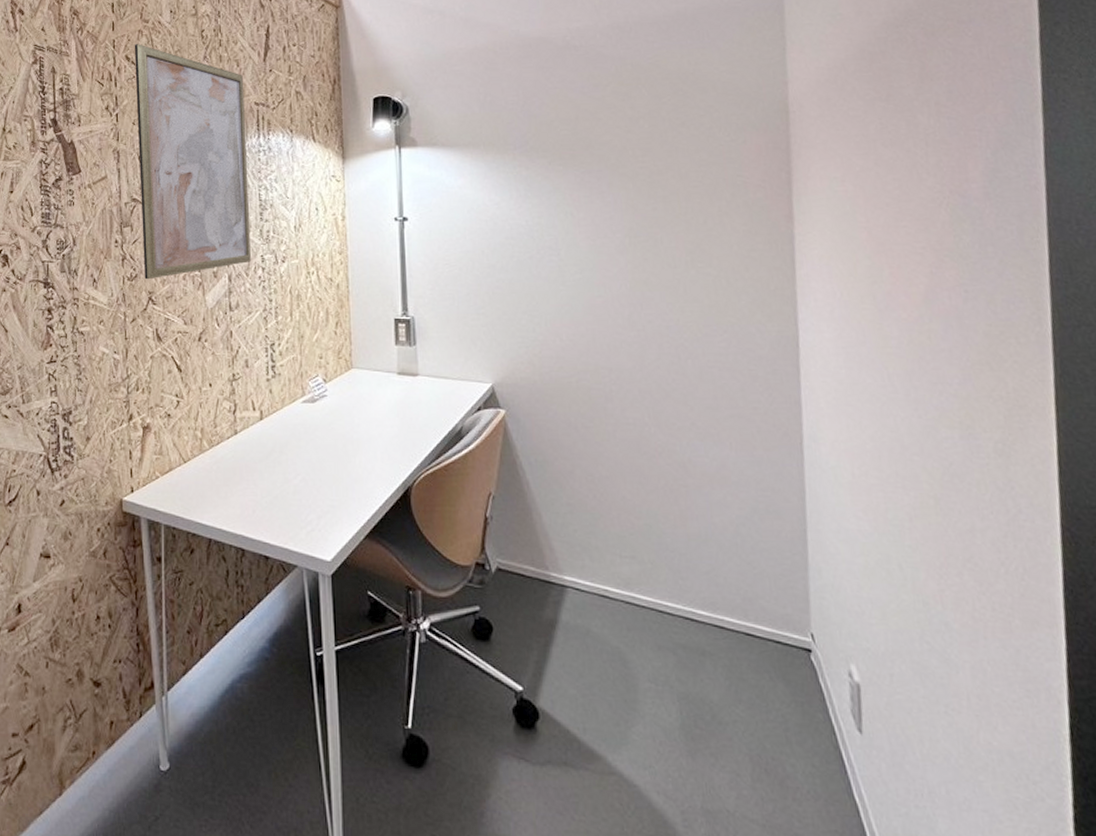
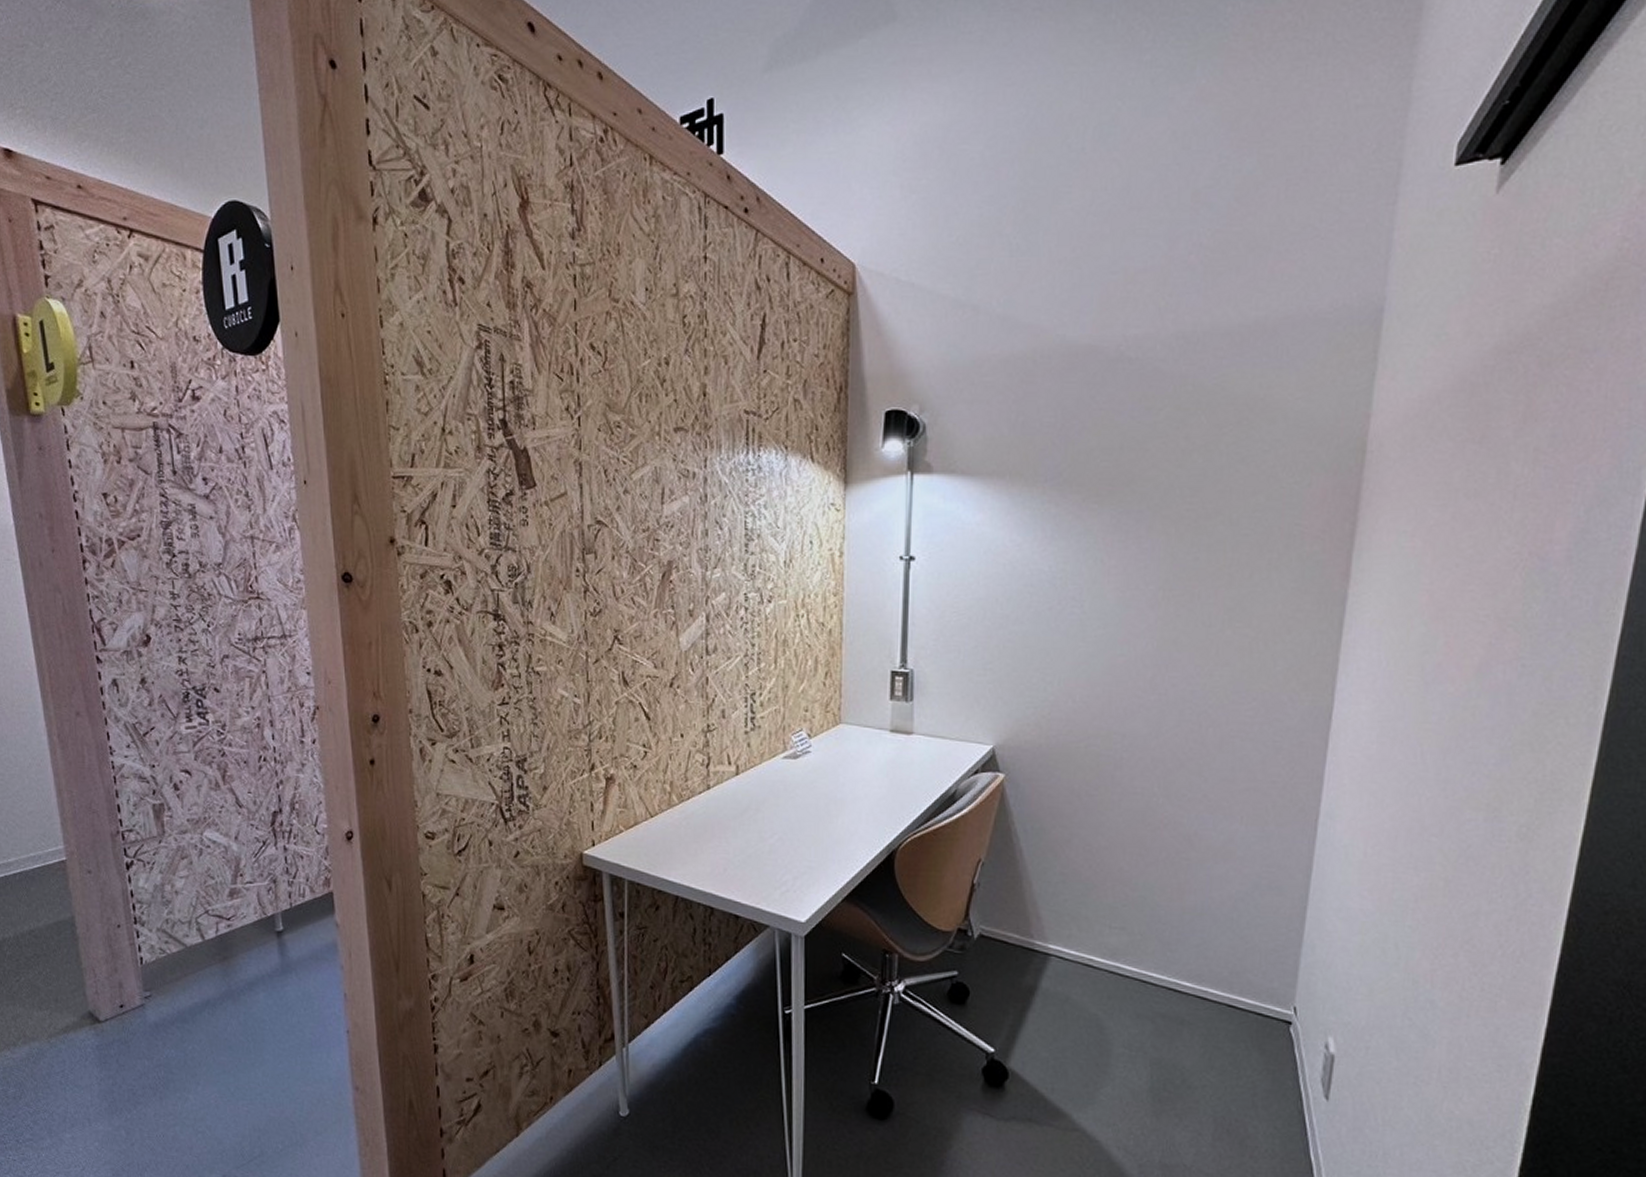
wall art: present [134,44,251,280] -> none [600,329,733,616]

